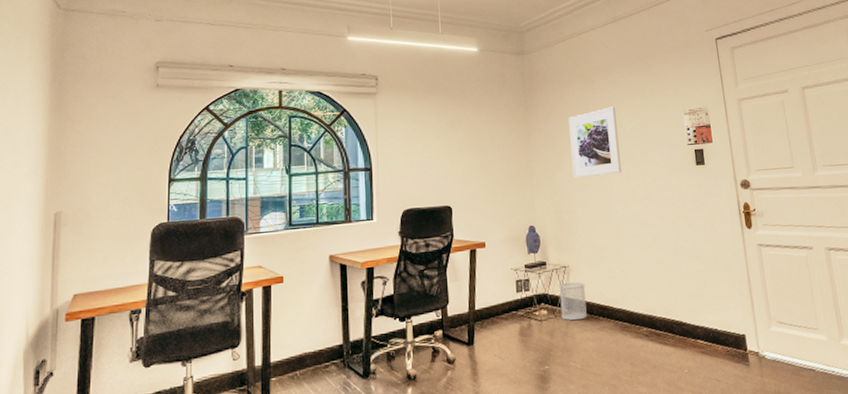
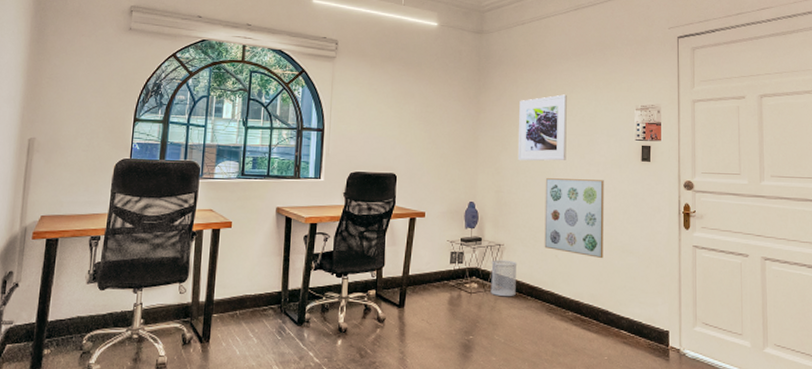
wall art: none [603,188,671,269] -> present [544,178,604,259]

